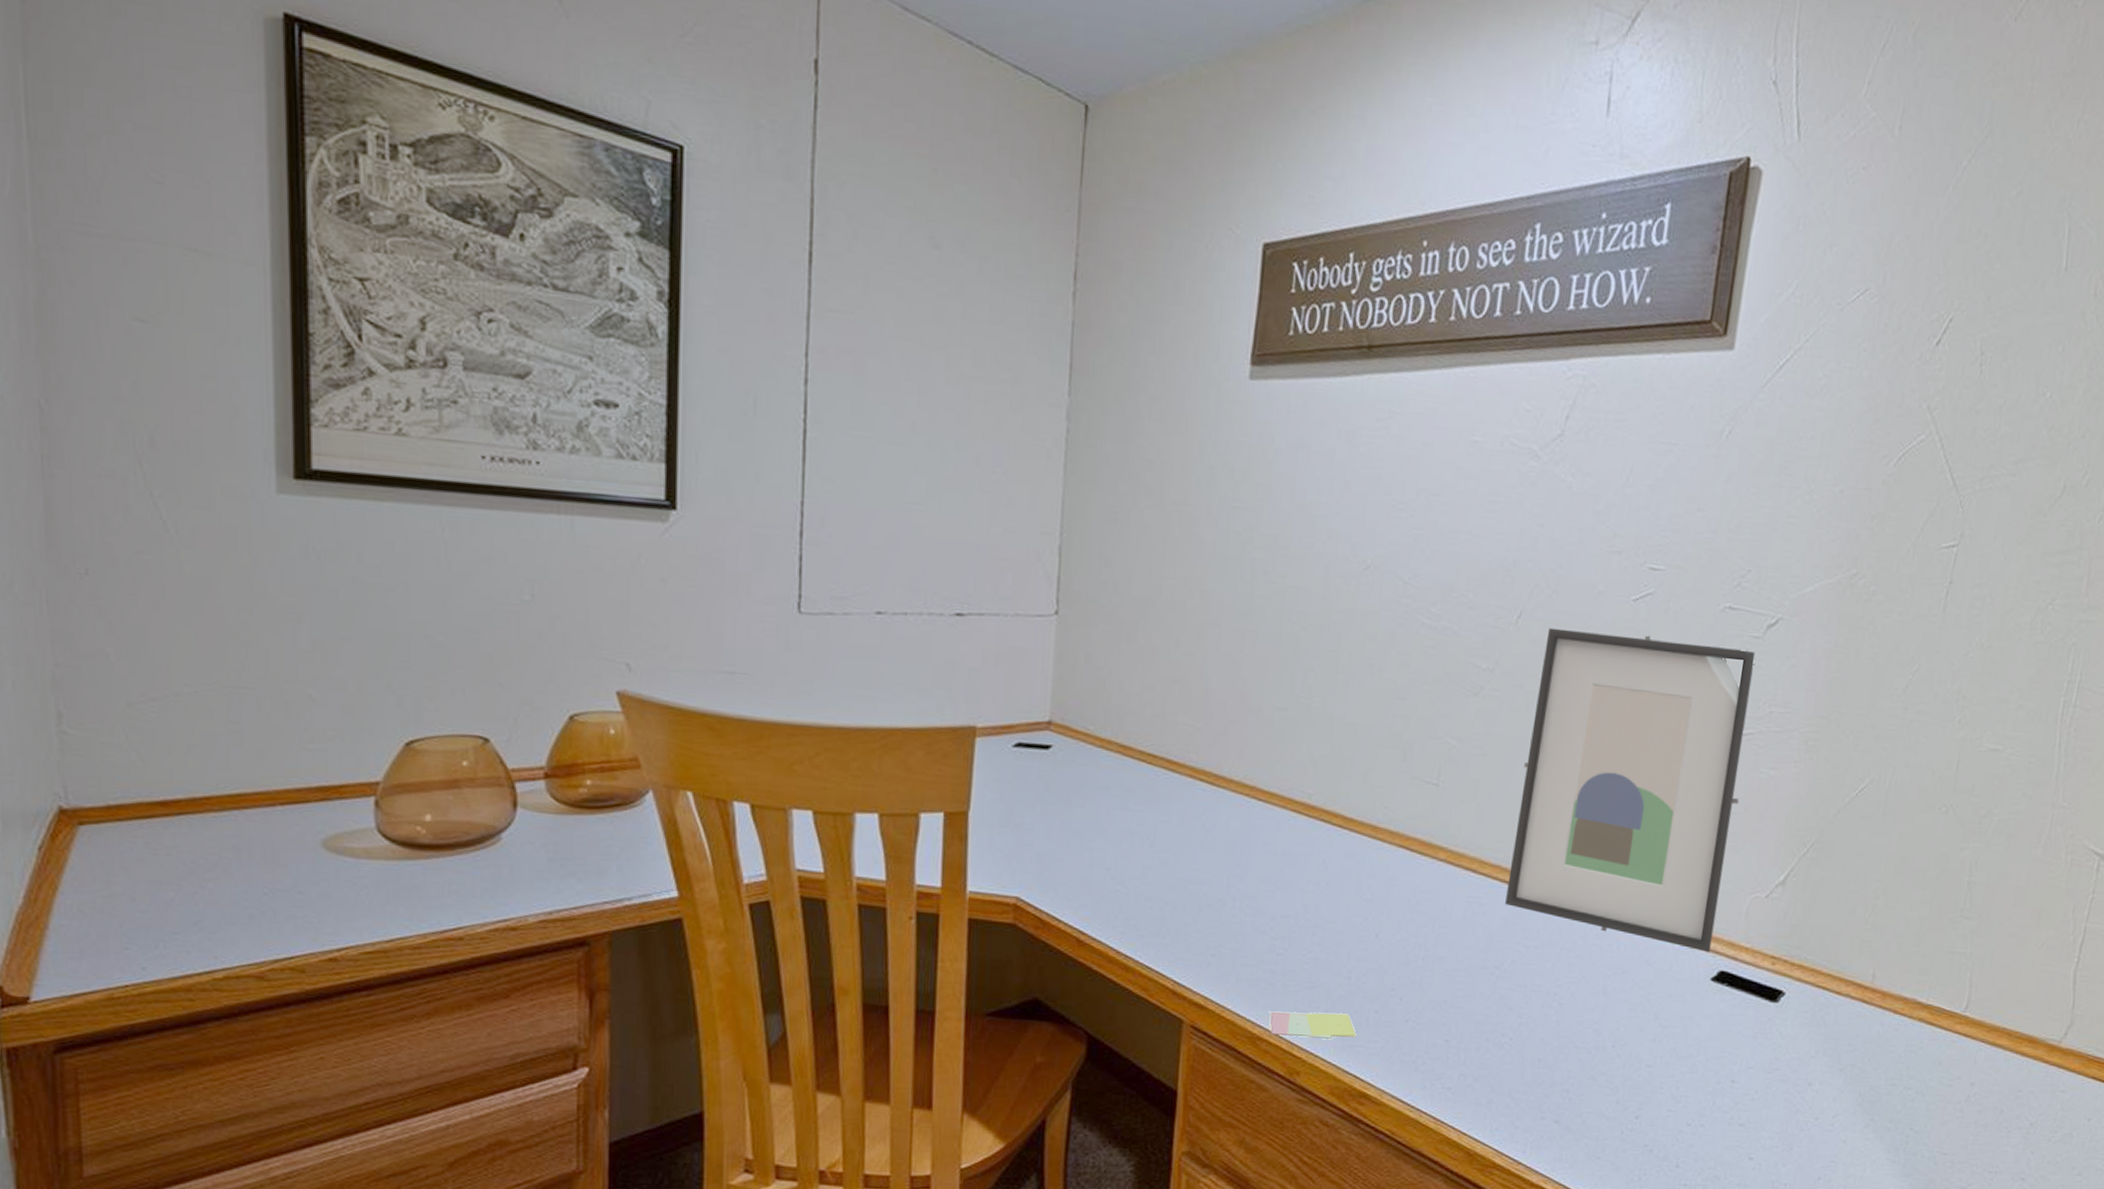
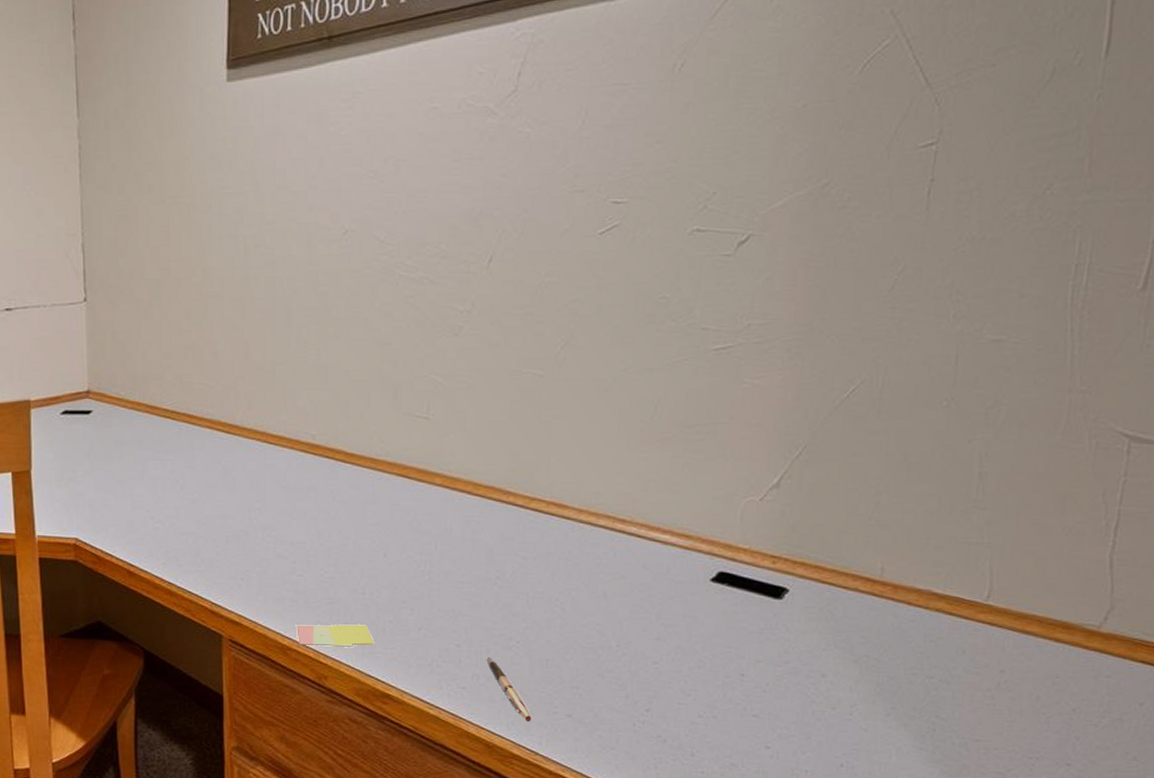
pen: none [1477,1054,1518,1128] -> present [487,657,532,722]
picture frame: present [1505,627,1756,952] -> none [501,264,729,555]

